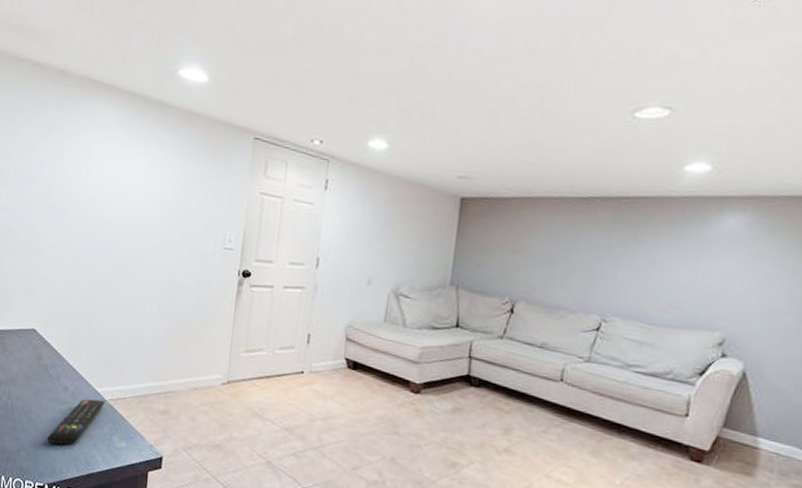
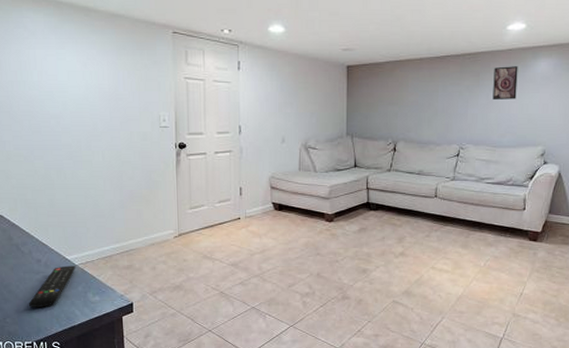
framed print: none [654,218,696,264] -> present [492,66,518,99]

